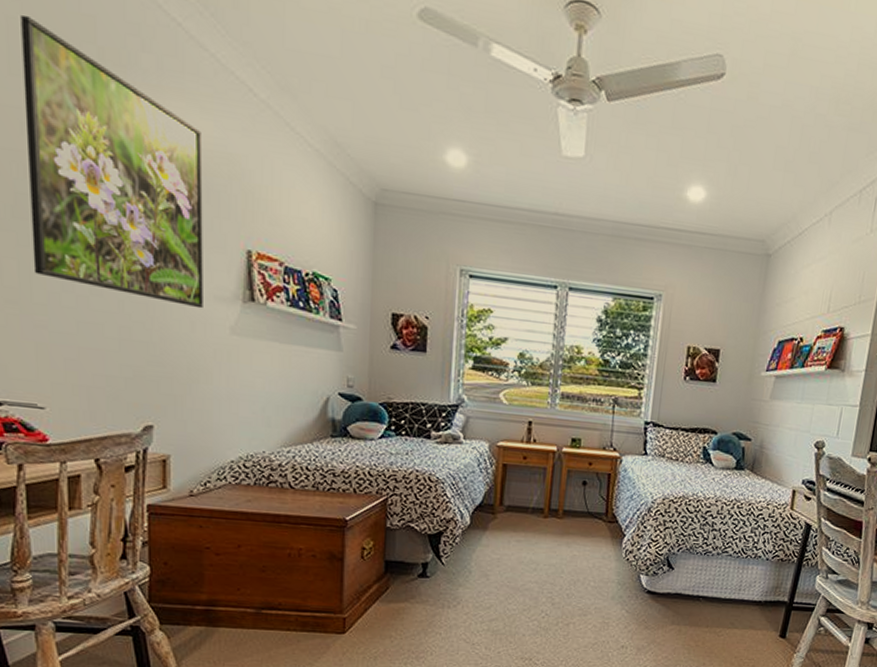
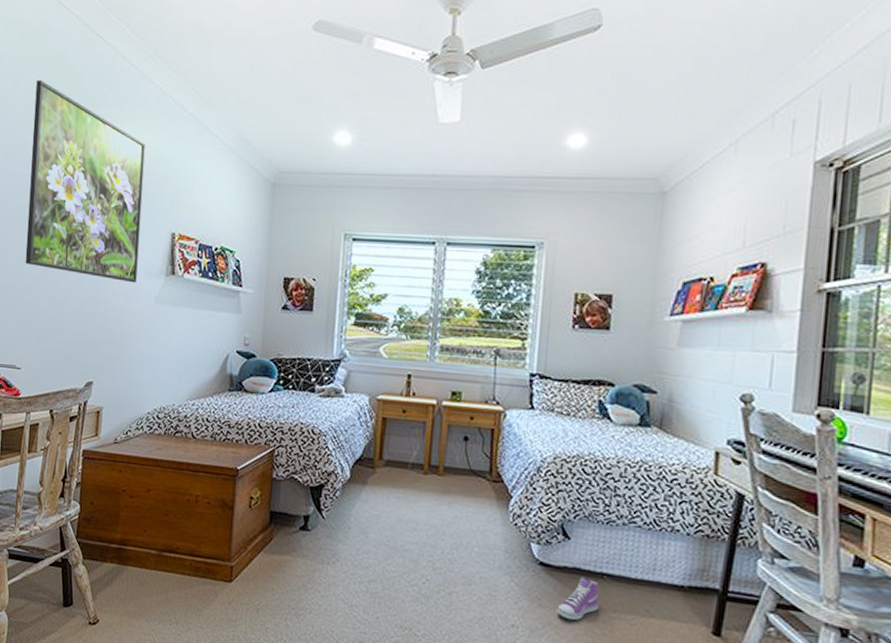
sneaker: none [660,600,695,637] -> present [556,577,600,620]

